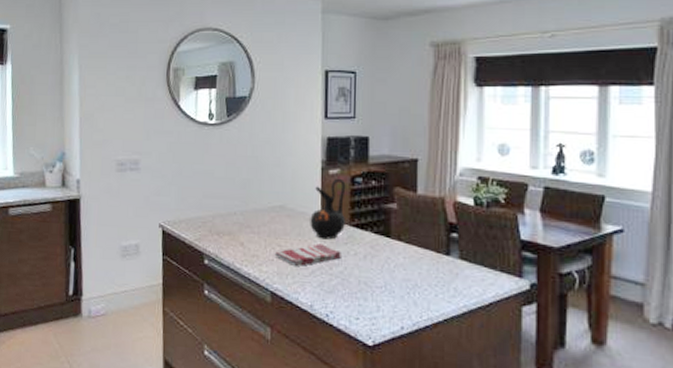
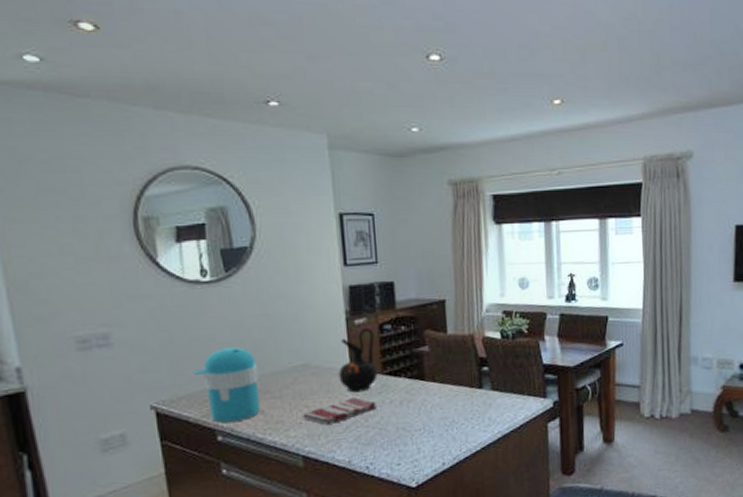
coffee maker: none [193,182,243,249] -> present [193,347,261,423]

